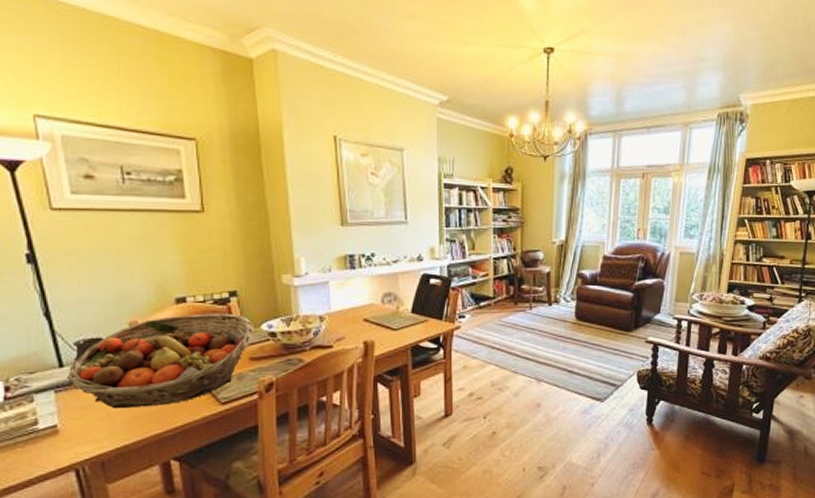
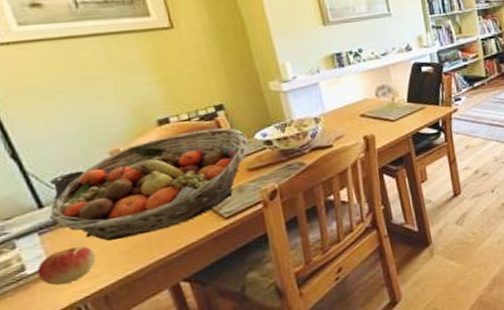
apple: none [48,409,100,445] -> present [37,245,96,286]

